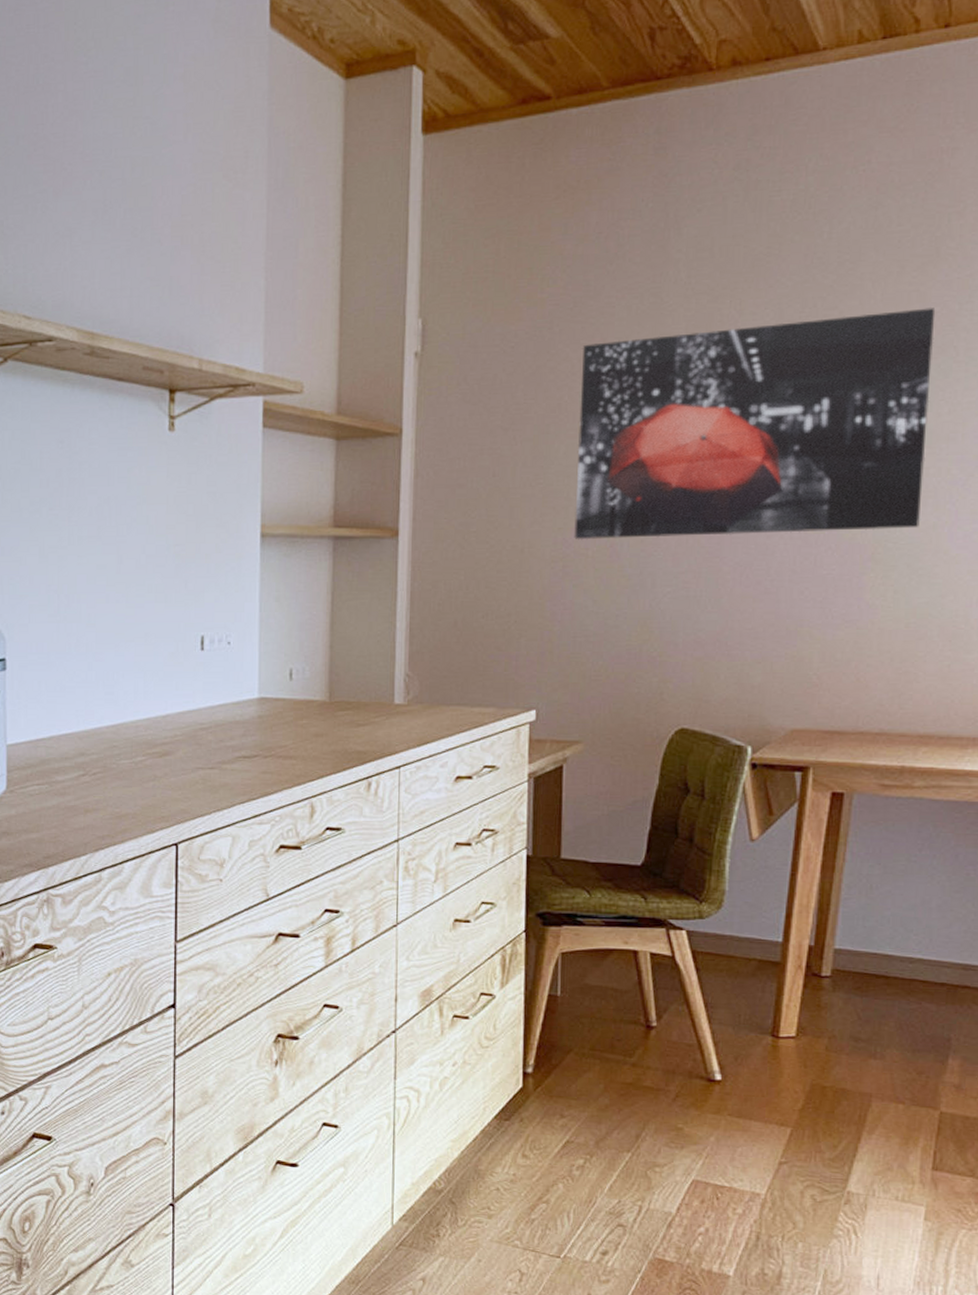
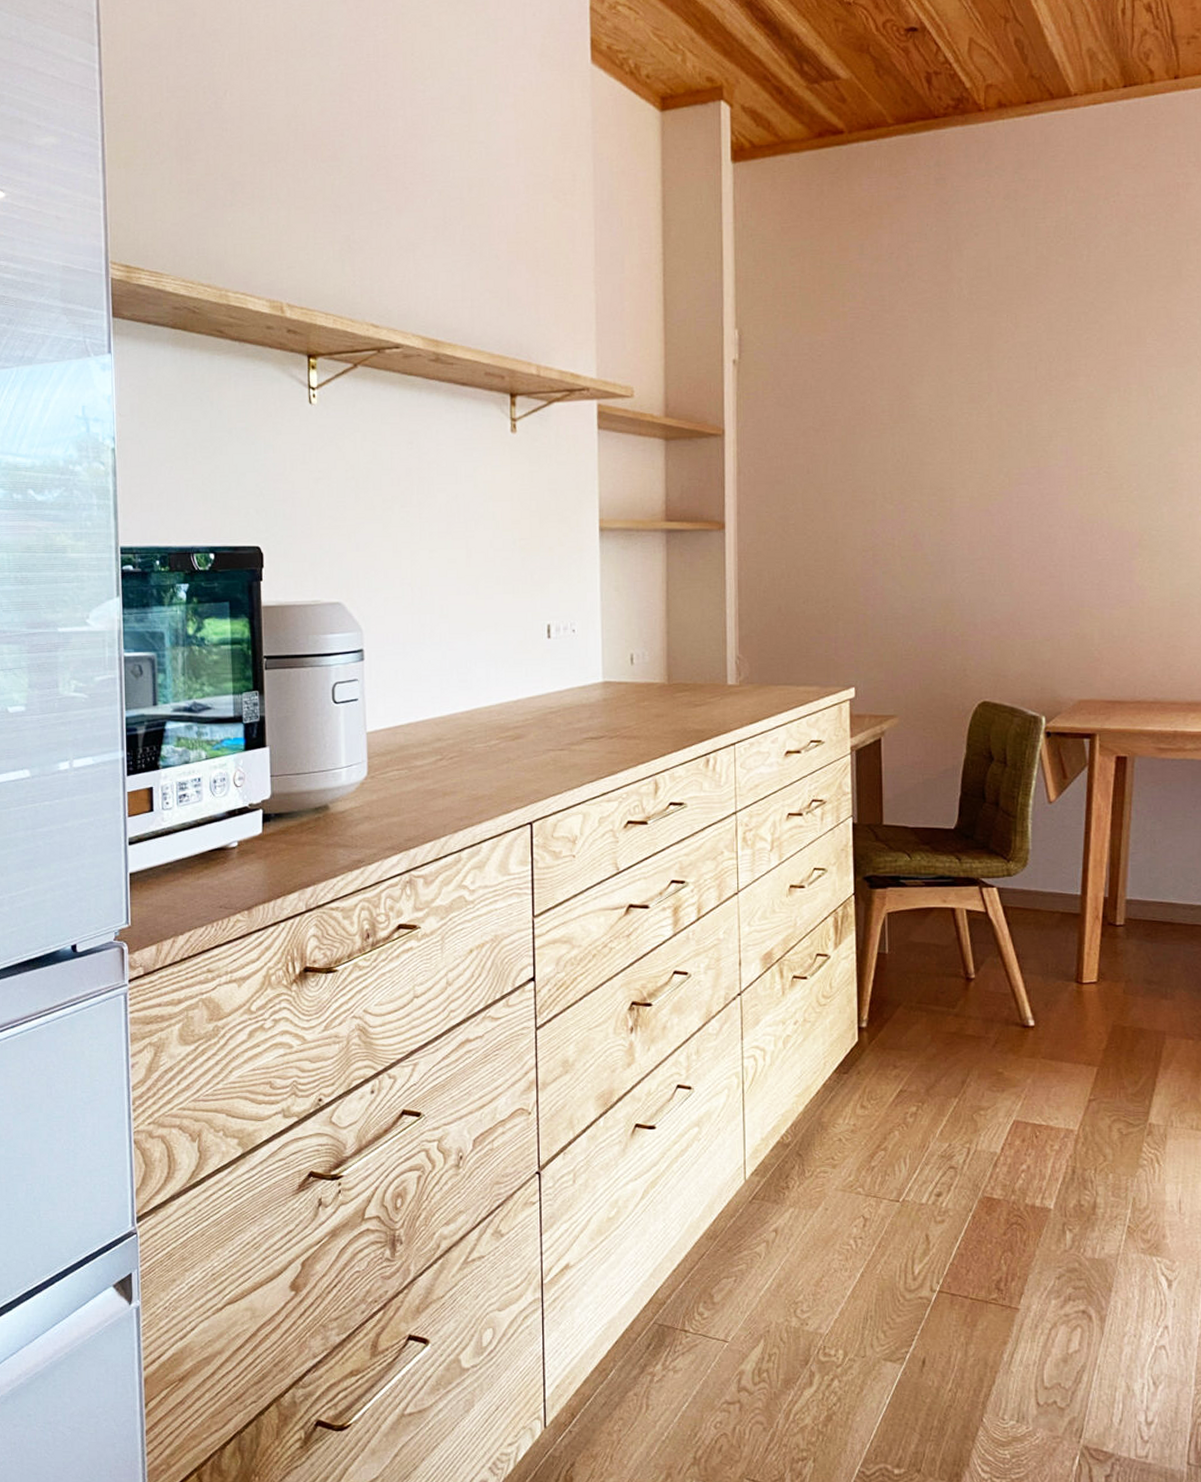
wall art: present [574,308,936,540] -> none [880,322,1181,531]

